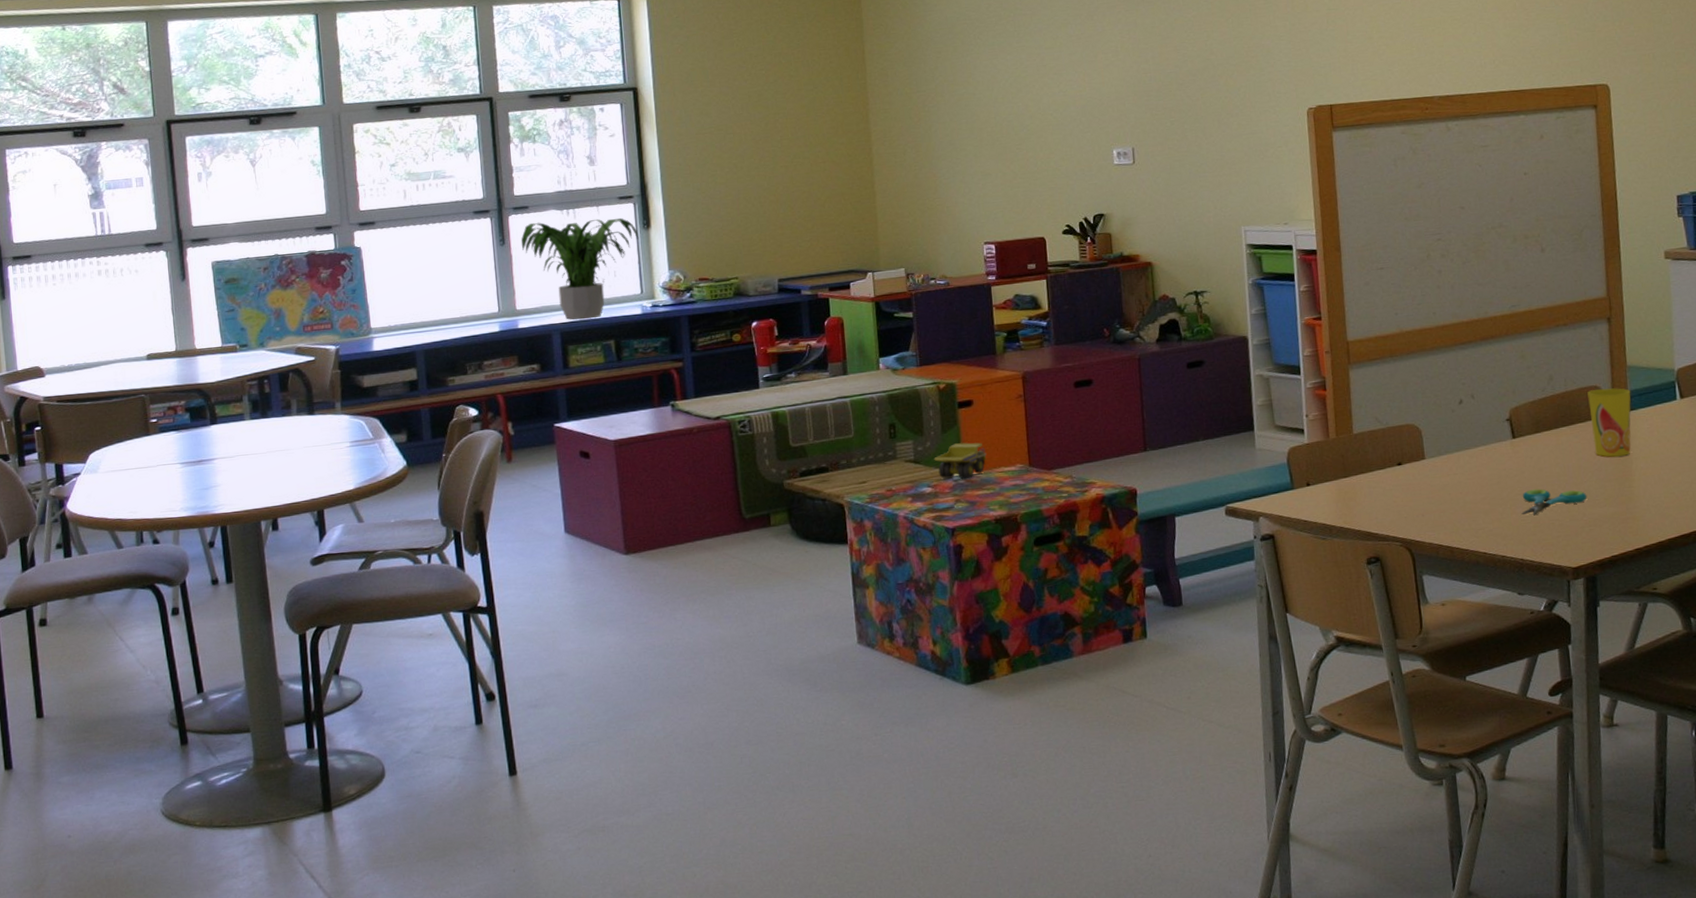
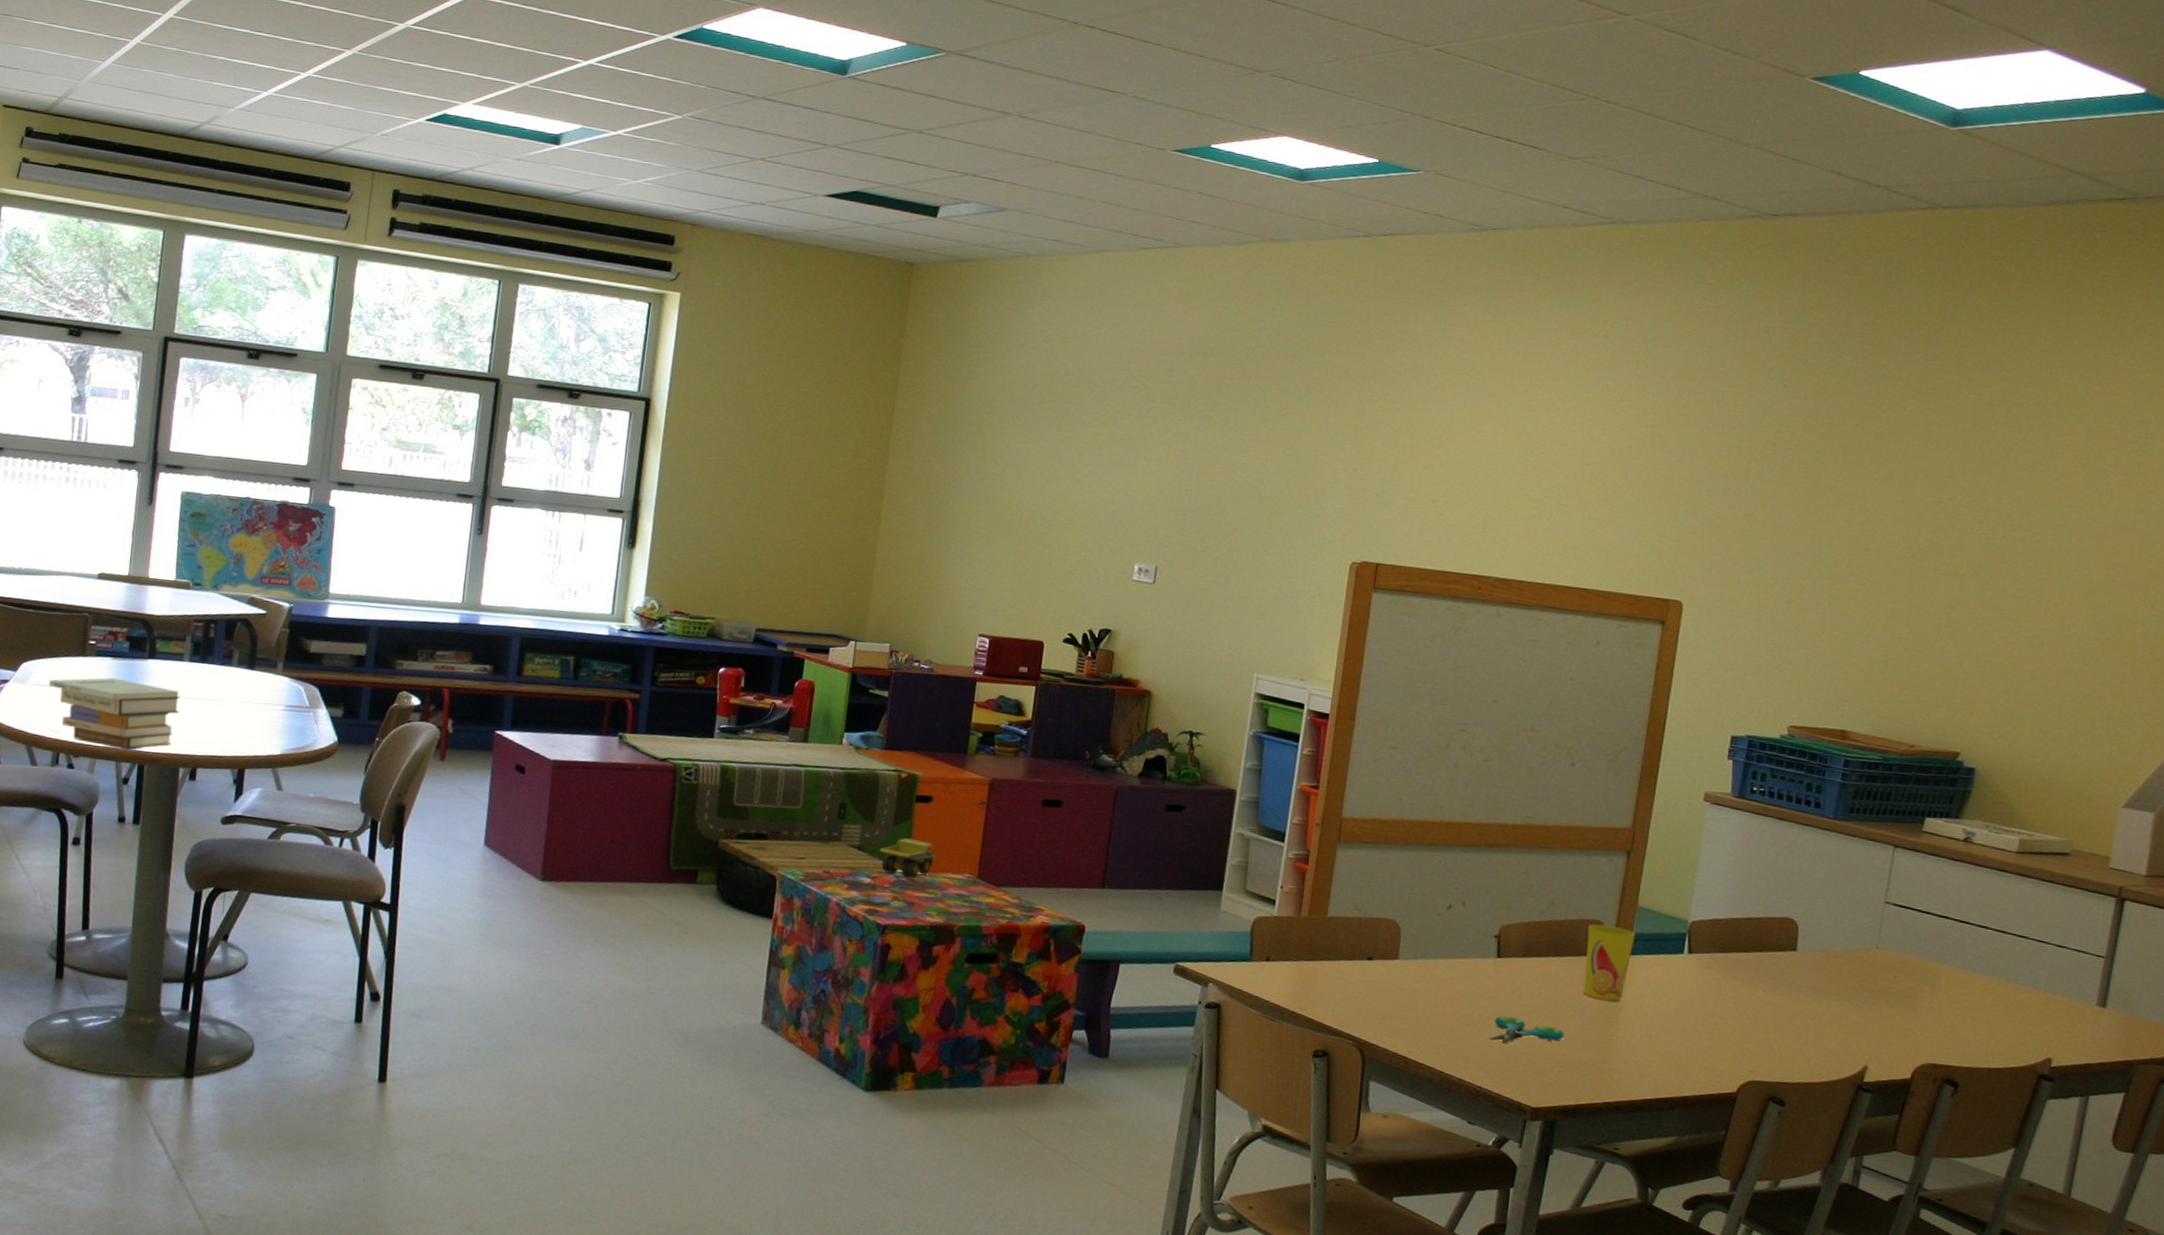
books: none [119,449,250,516] -> present [48,677,180,749]
potted plant: present [521,217,639,320] -> none [499,518,621,630]

